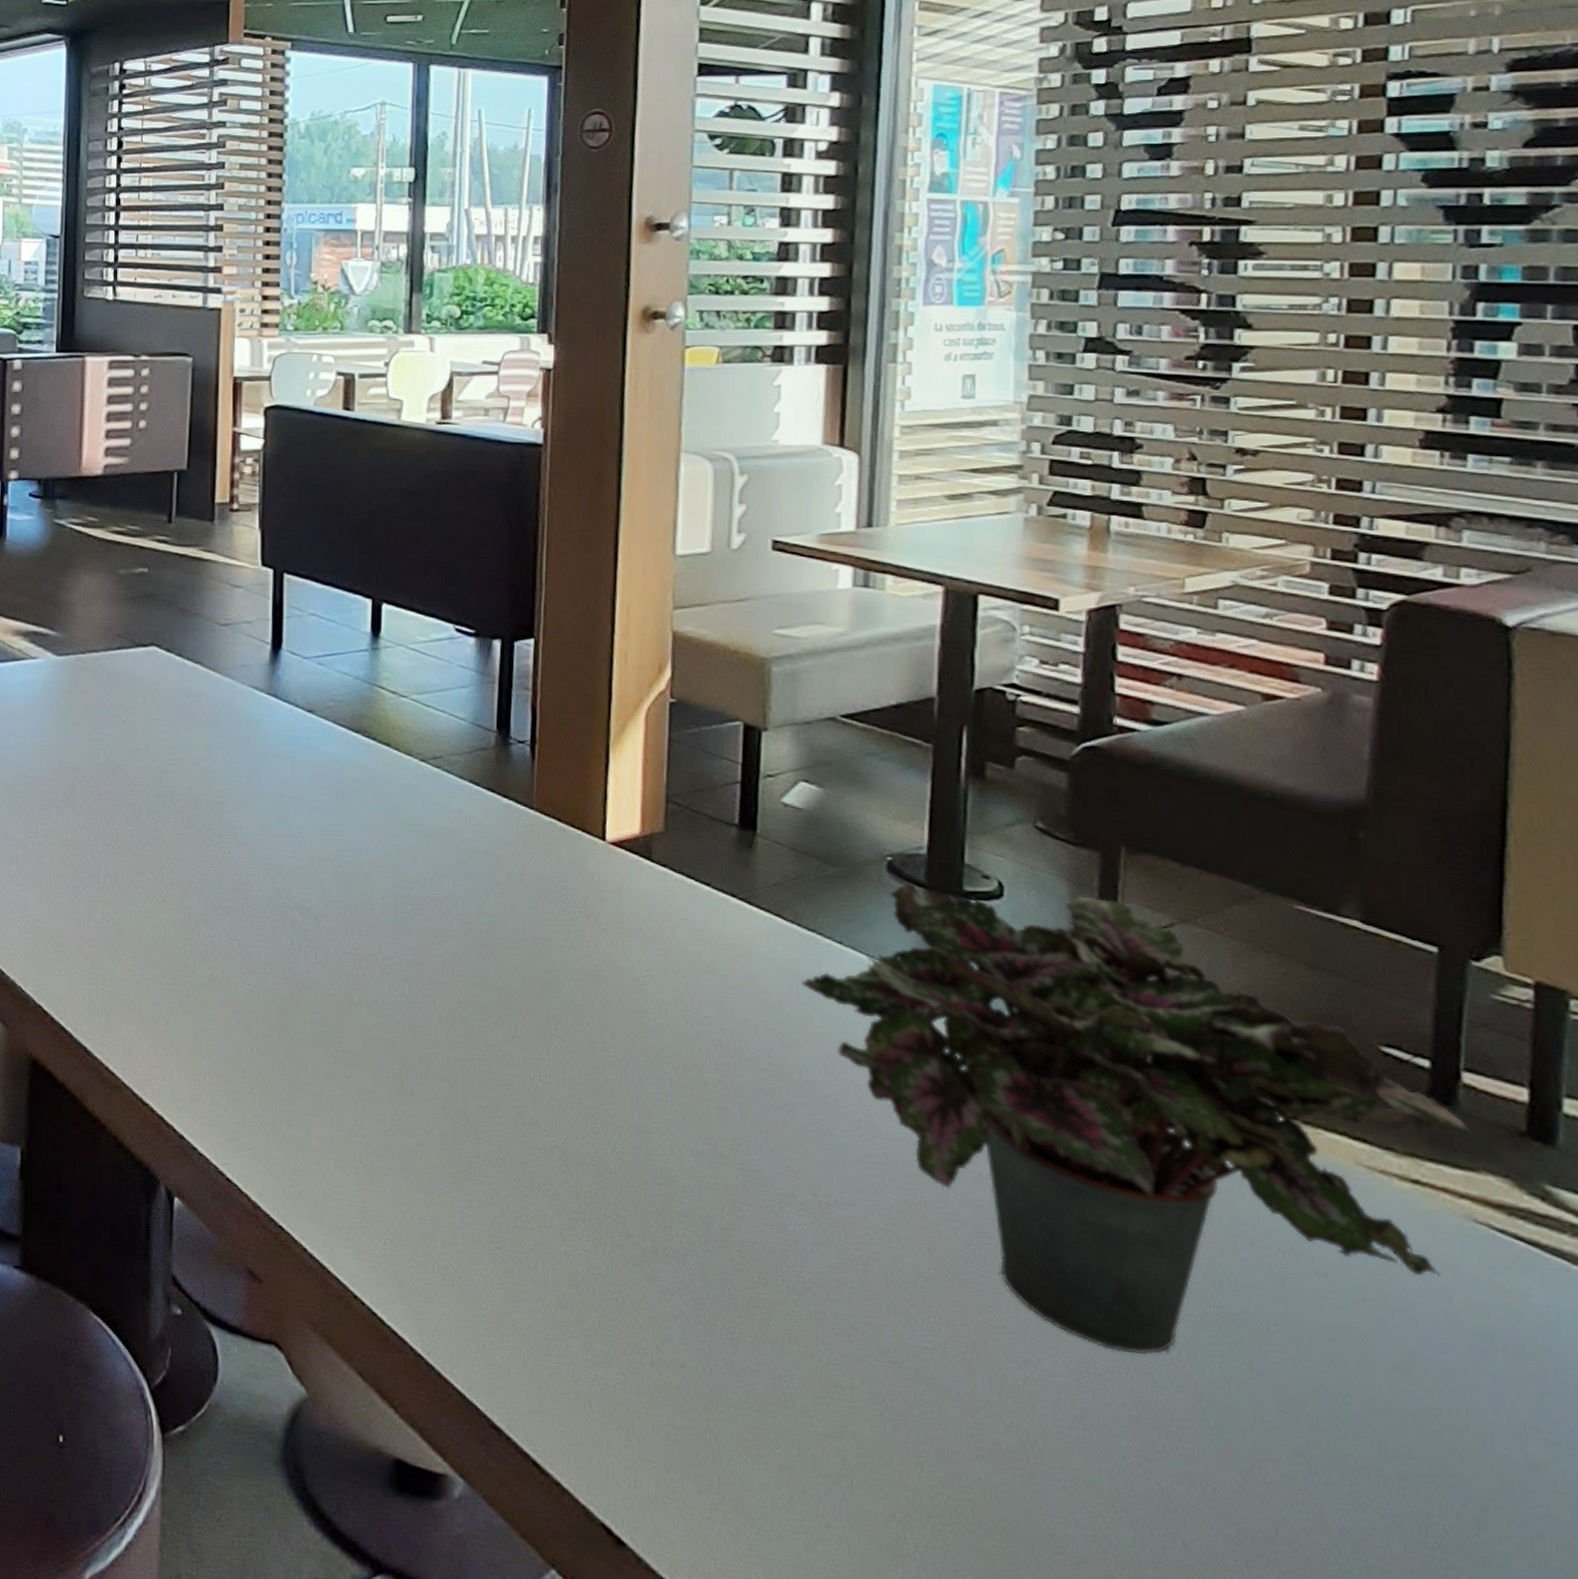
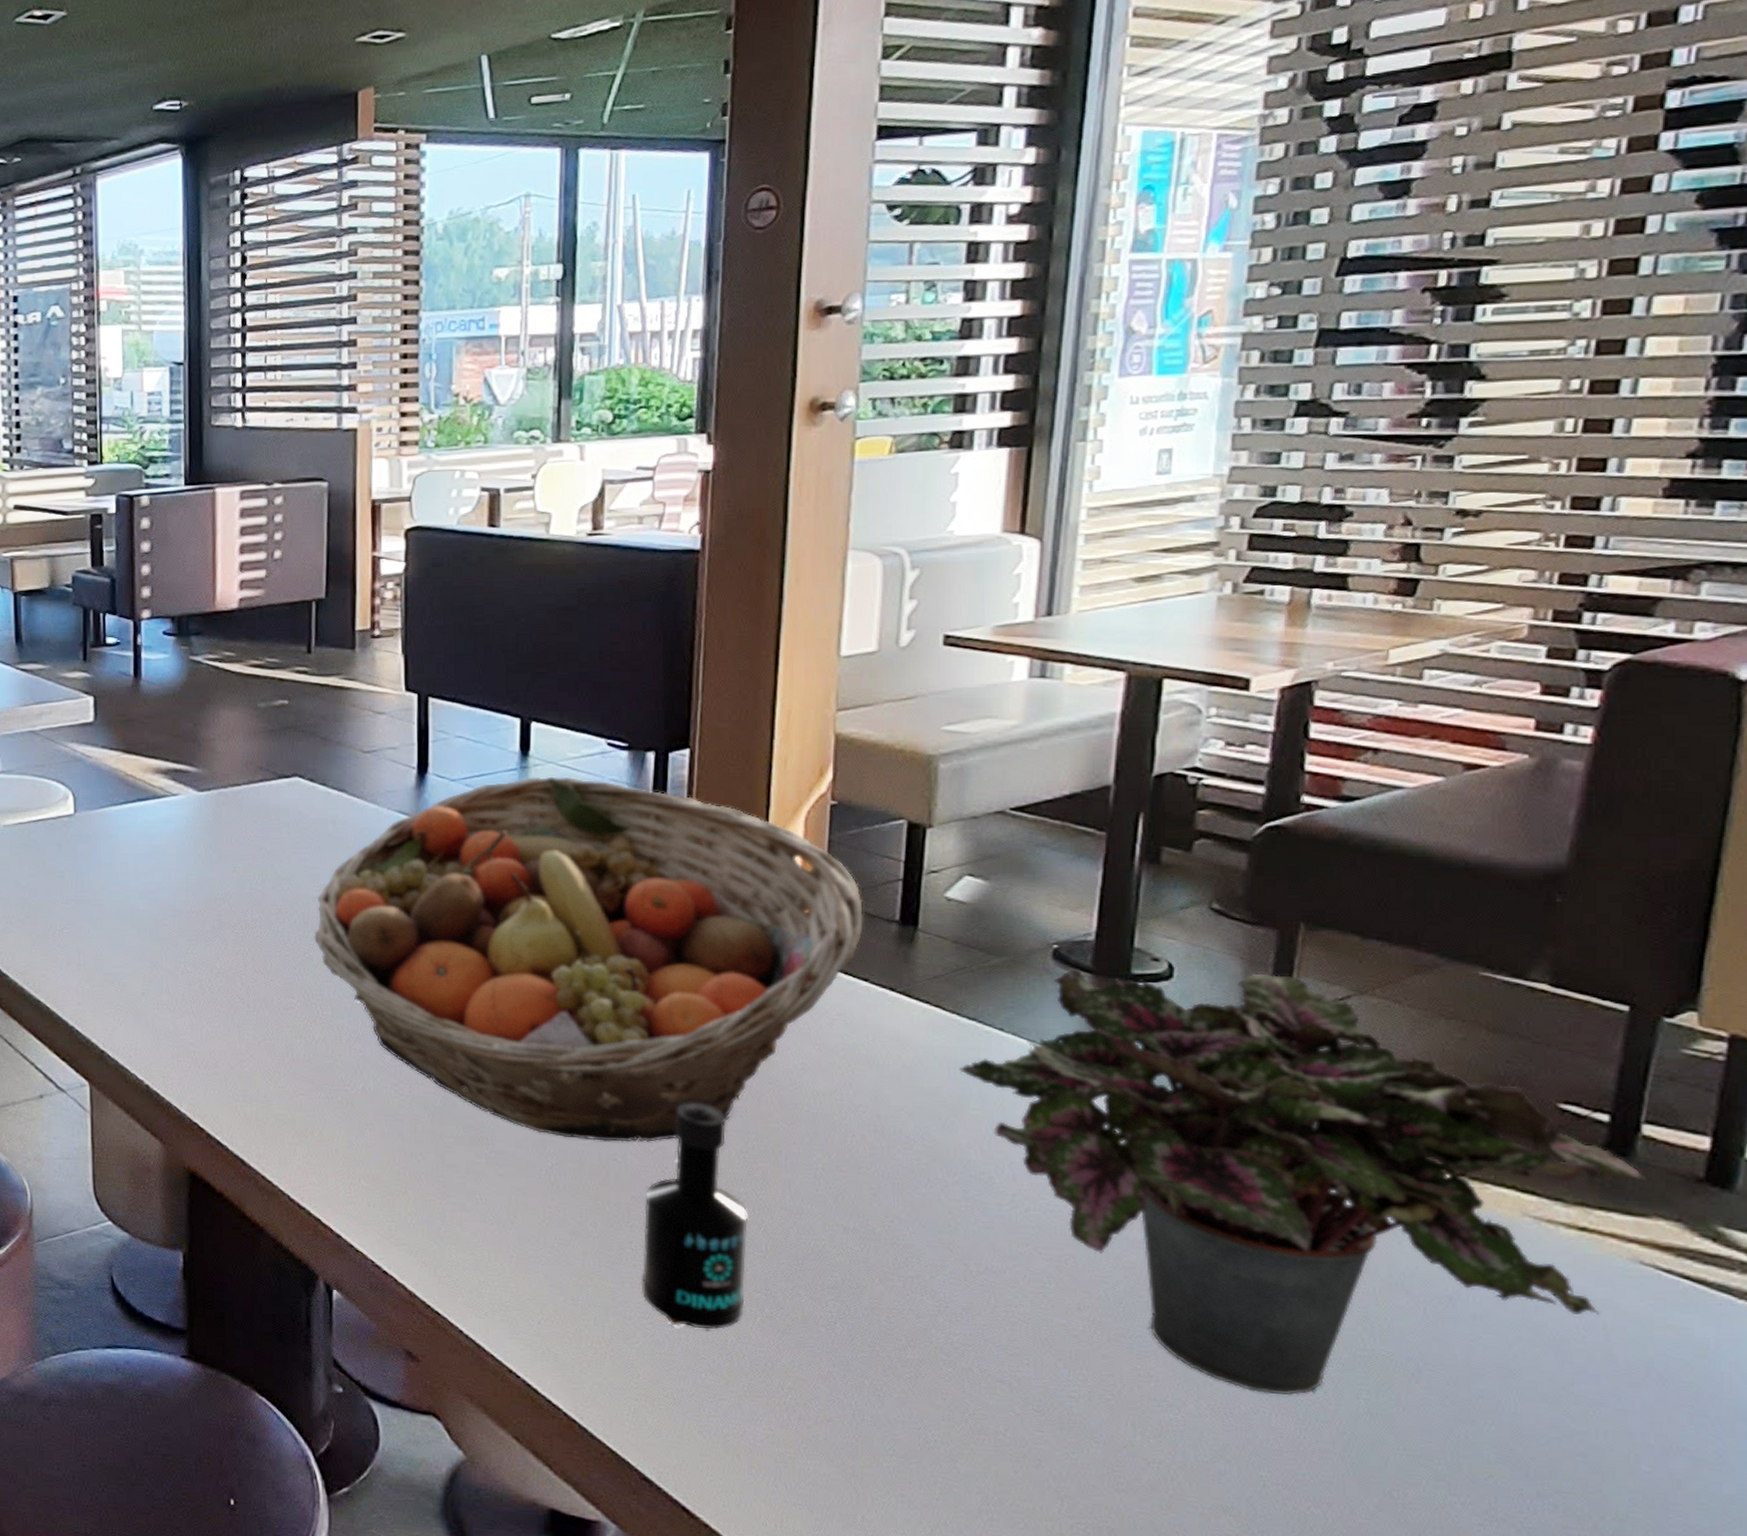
fruit basket: none [166,658,704,1047] -> present [314,776,863,1142]
bottle: none [489,1006,596,1259] -> present [640,1102,748,1330]

